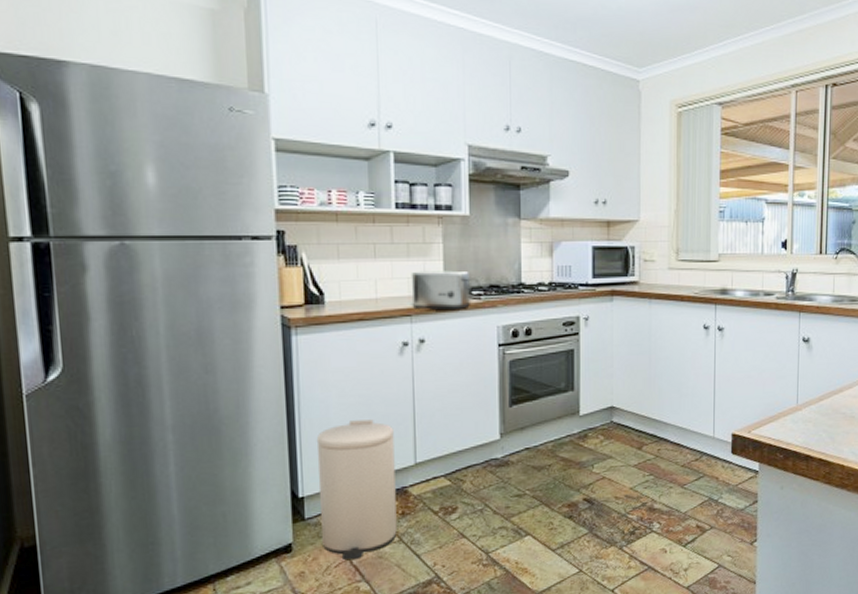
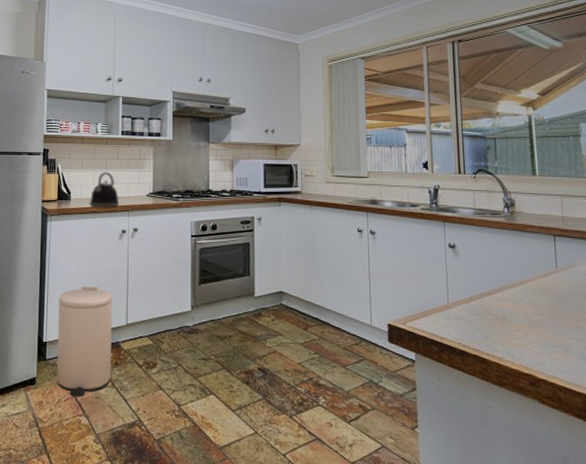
kettle: none [353,262,397,315] -> present [89,172,119,209]
toaster: present [411,270,471,311] -> none [129,179,172,208]

